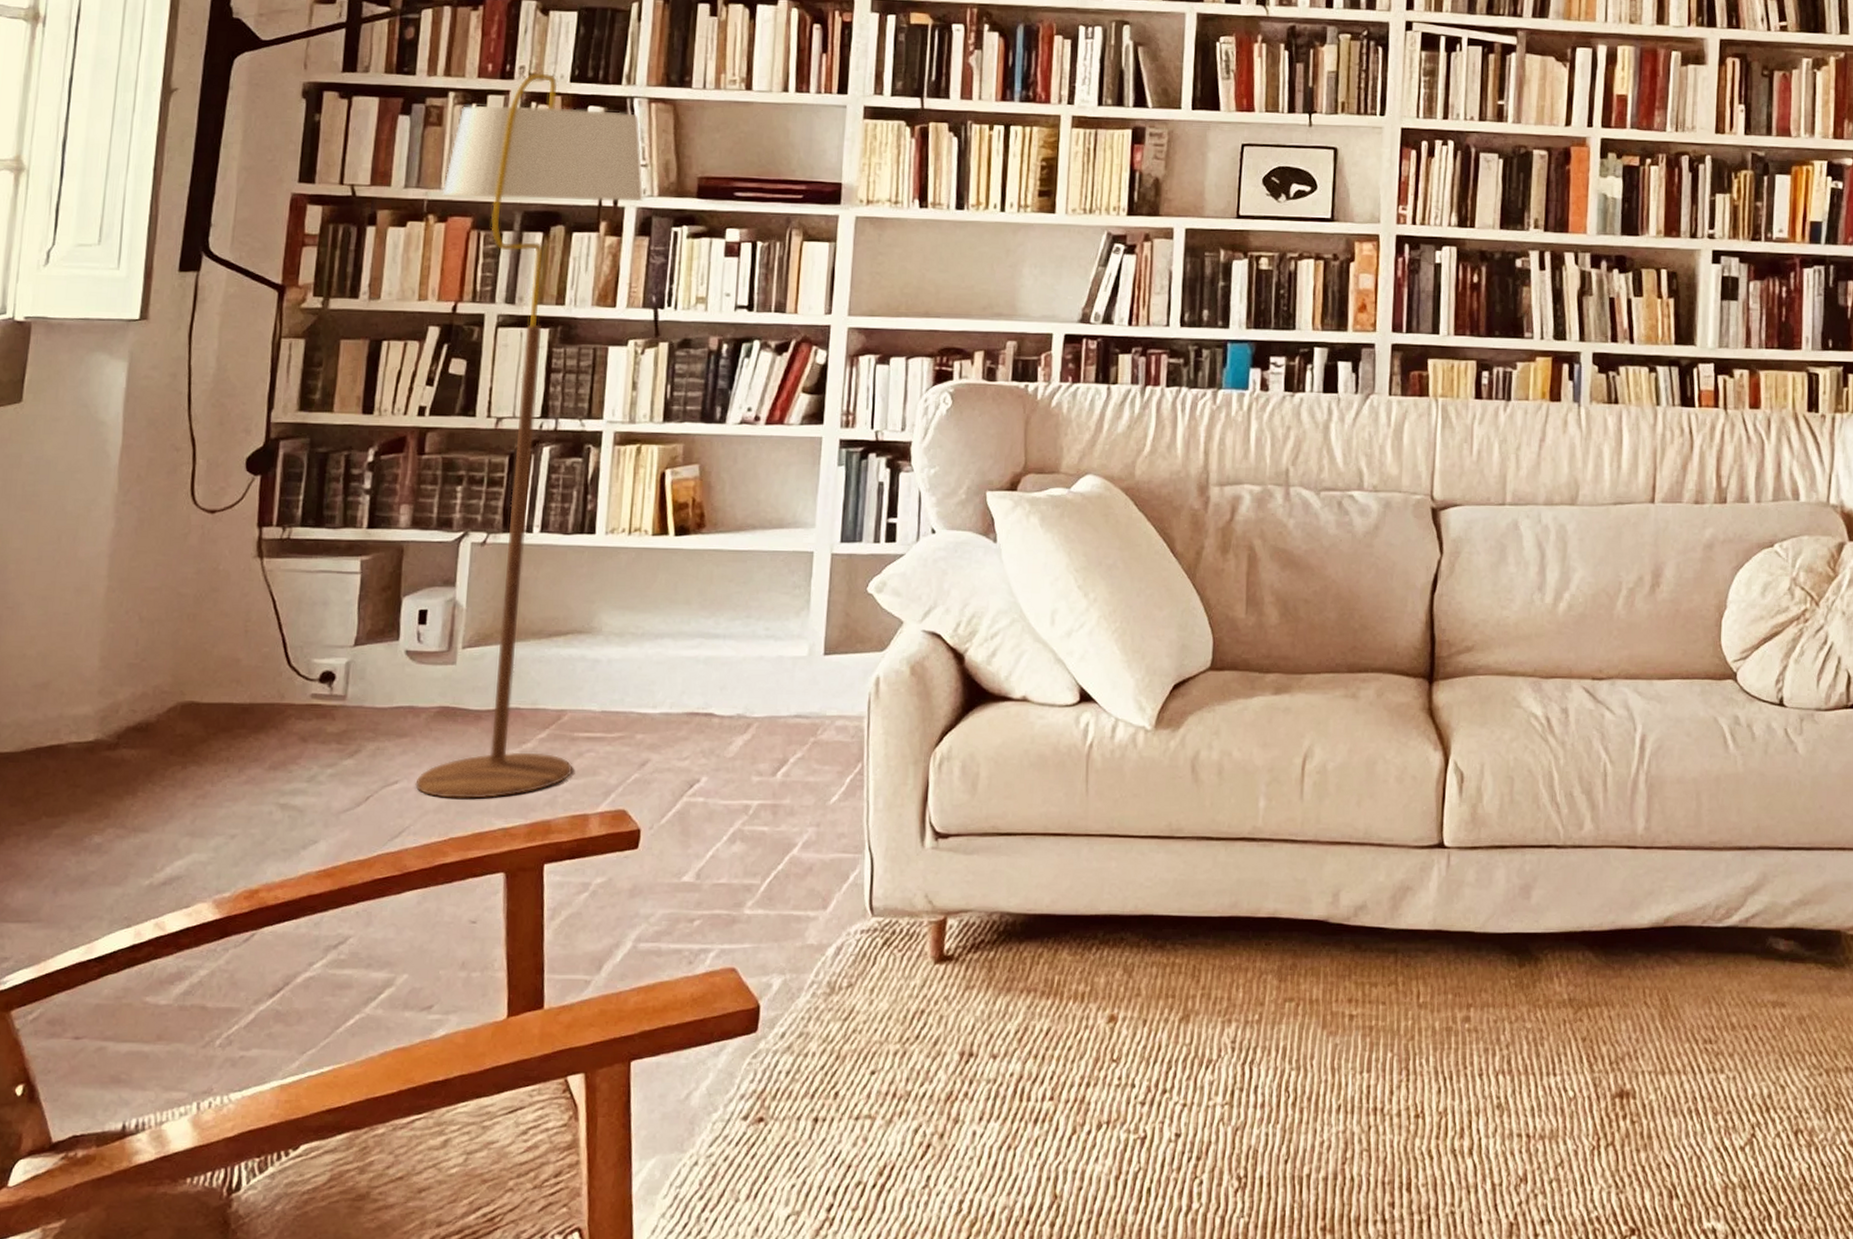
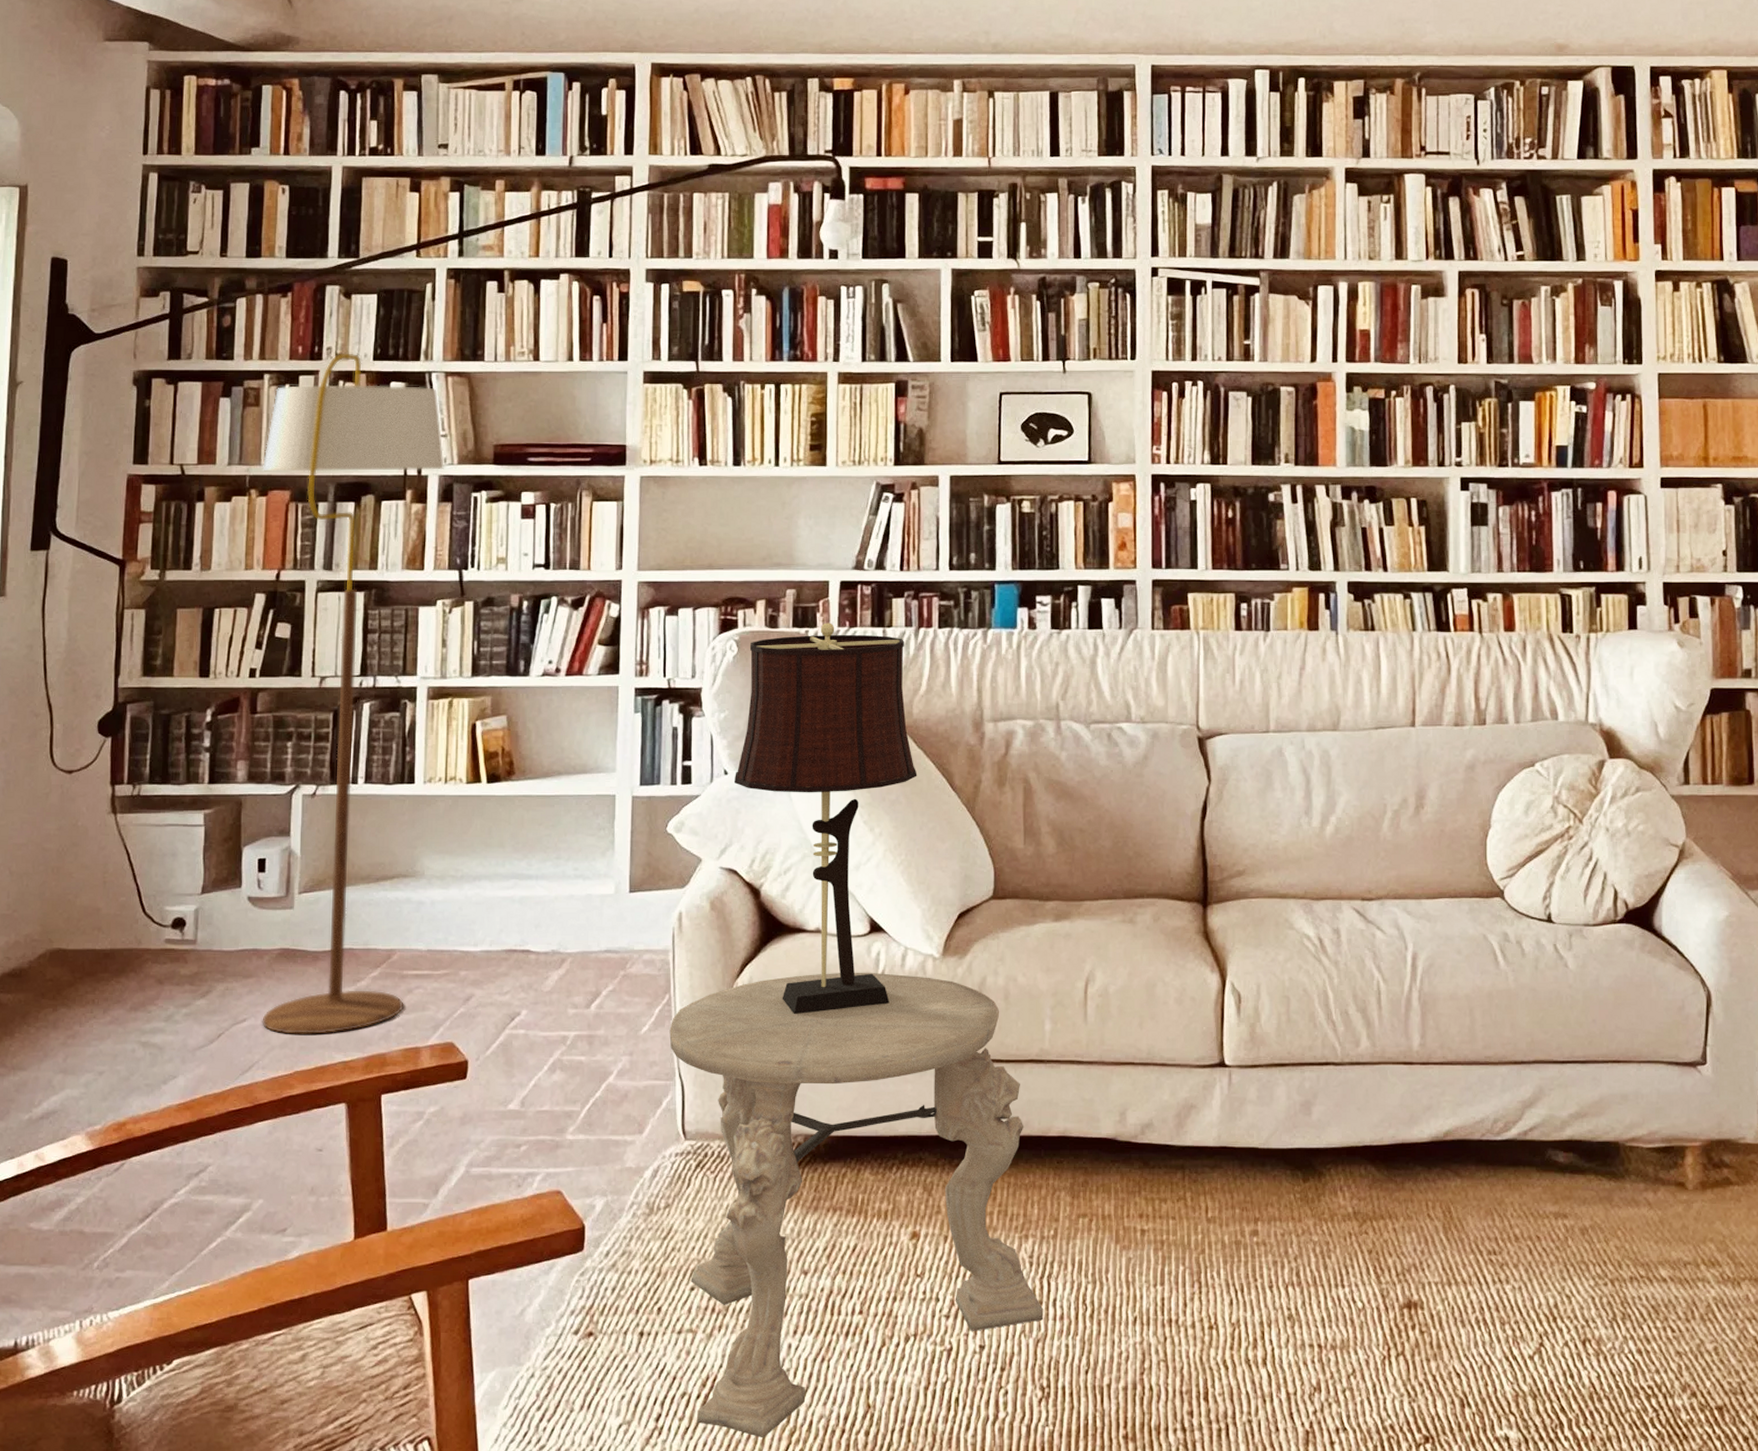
side table: none [860,743,1244,1230] -> present [669,972,1044,1439]
table lamp: none [941,377,1137,786] -> present [733,623,917,1014]

